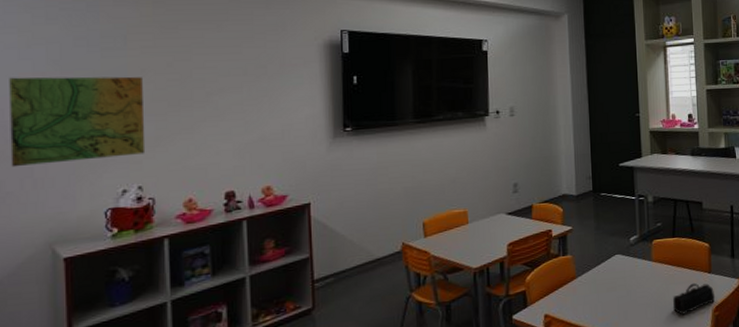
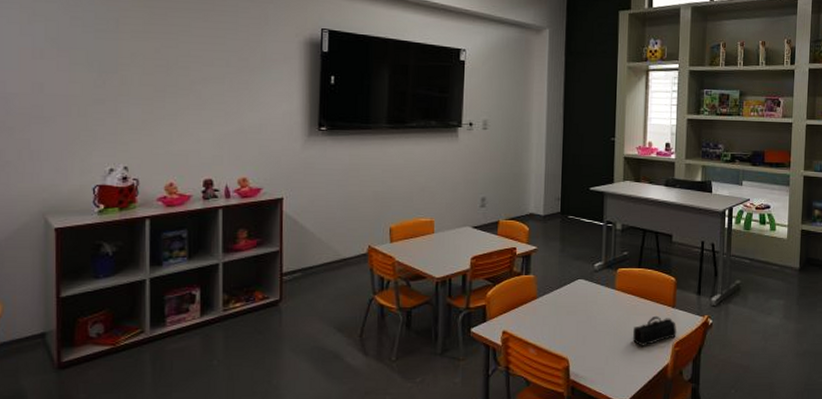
map: present [9,76,146,168] -> none [10,51,133,138]

